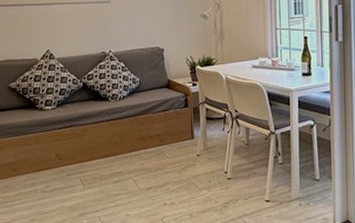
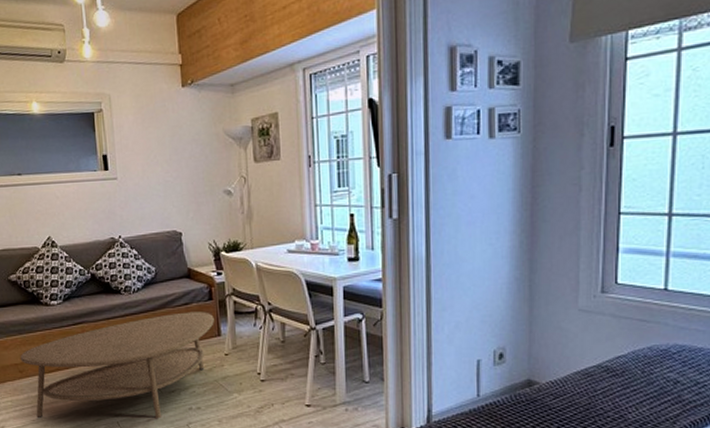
coffee table: none [14,117,189,214] -> present [20,311,214,419]

